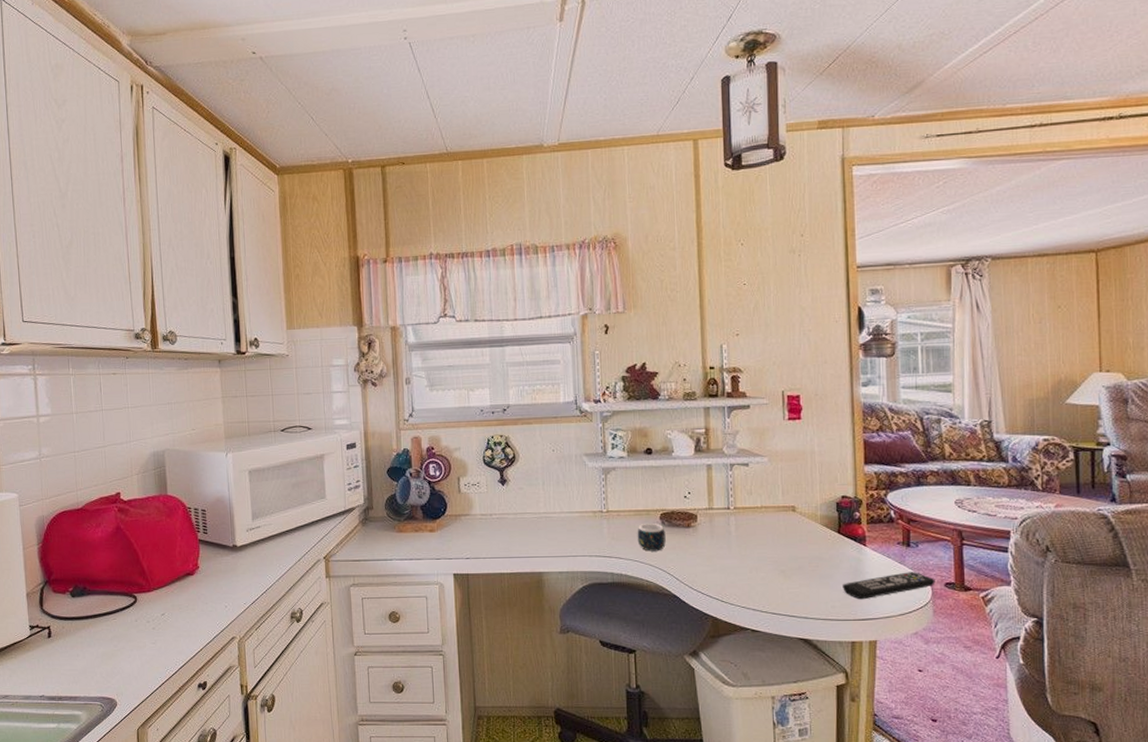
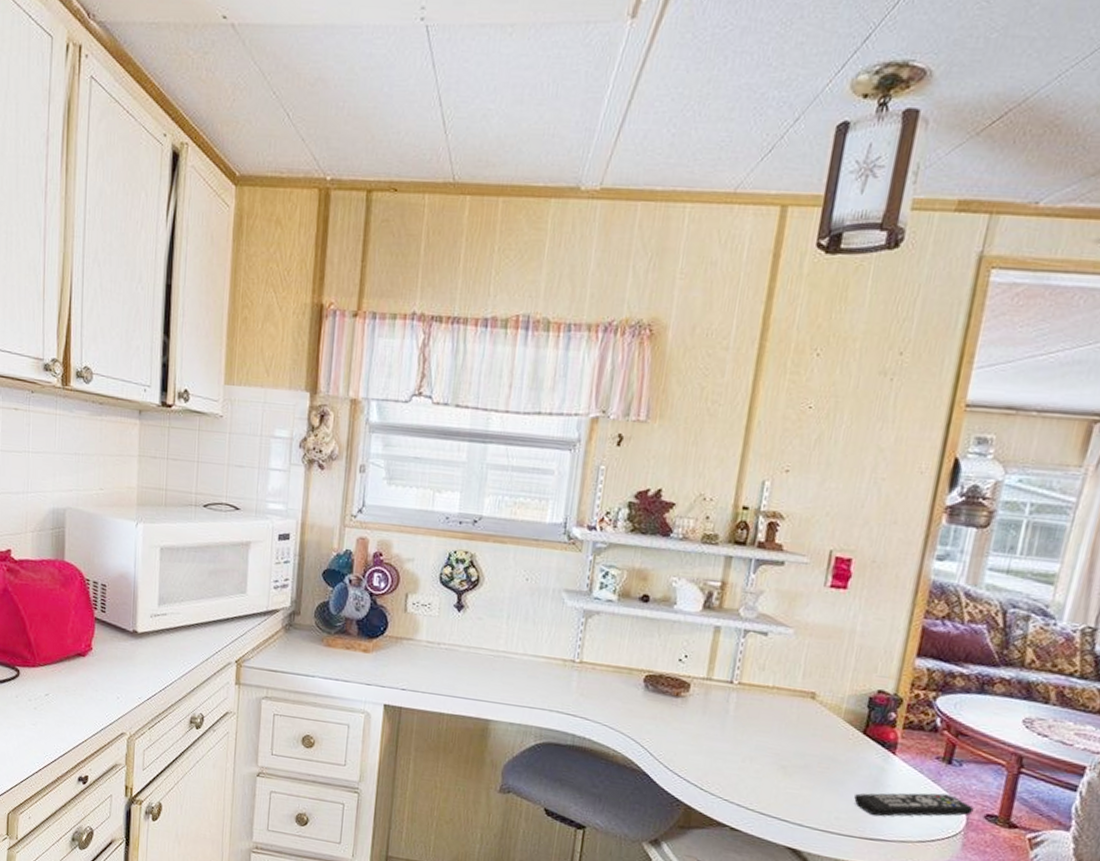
mug: present [637,522,666,552] -> none [611,683,648,719]

